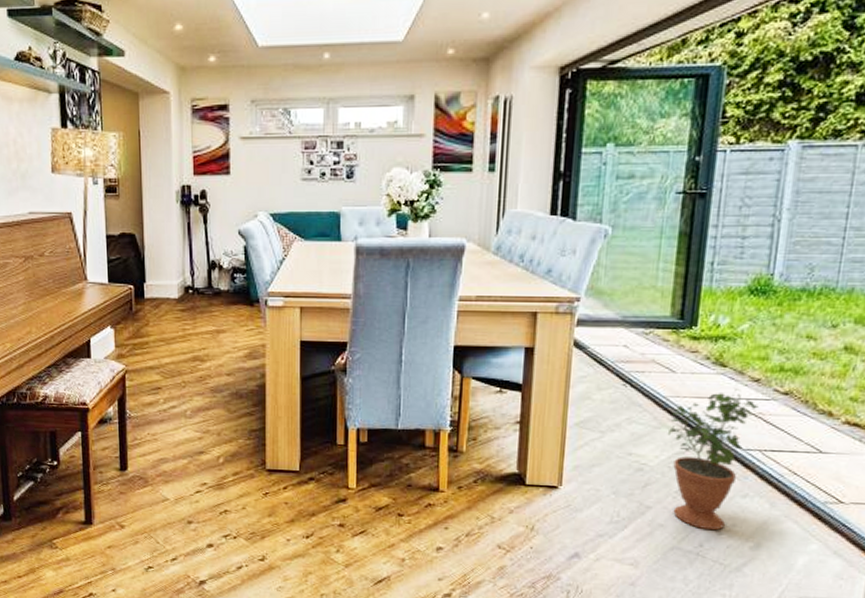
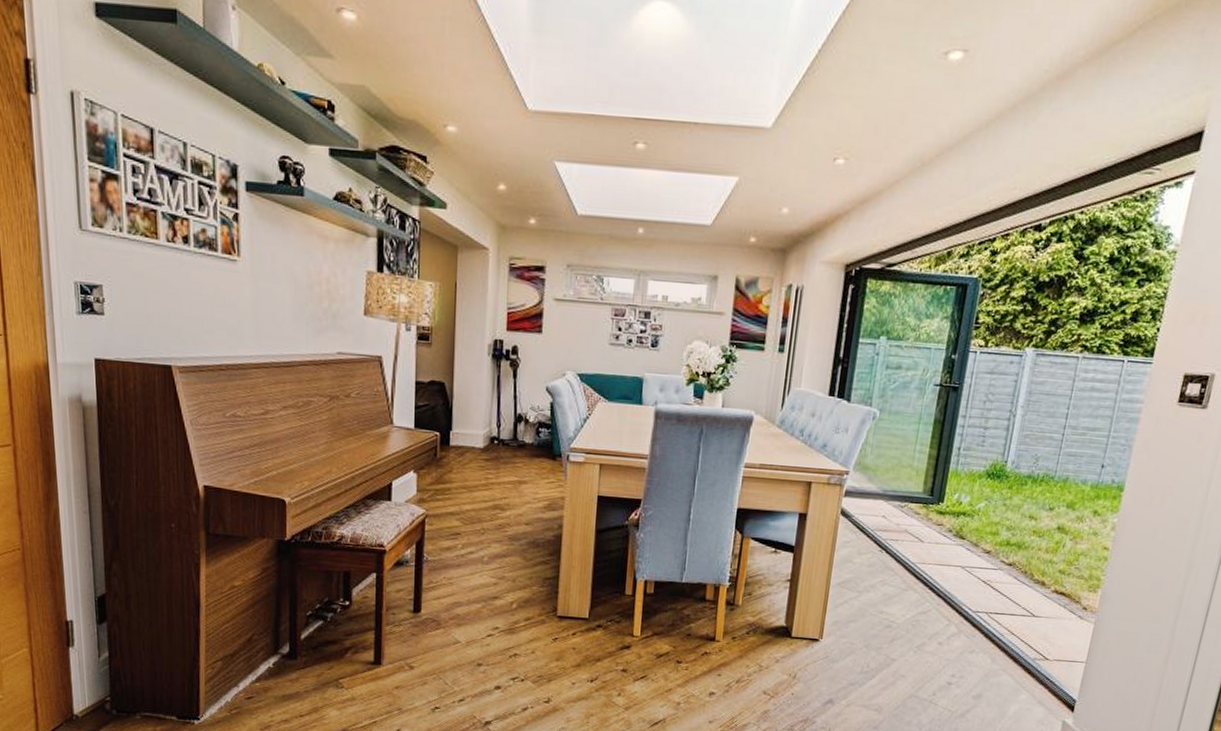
potted plant: present [667,387,759,531] -> none [913,557,988,682]

